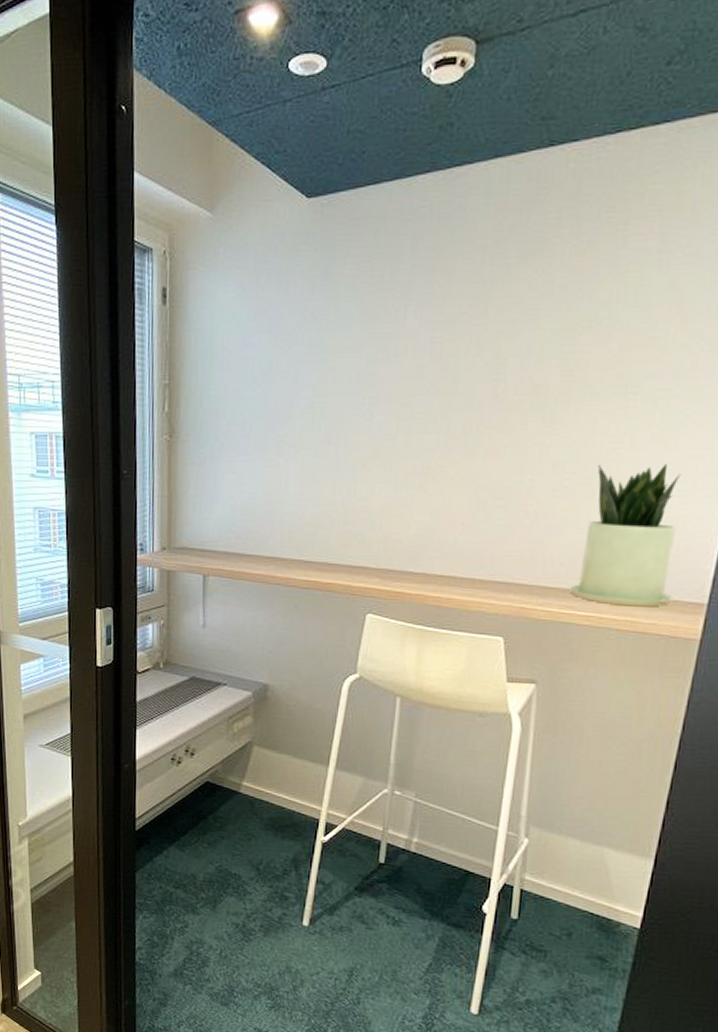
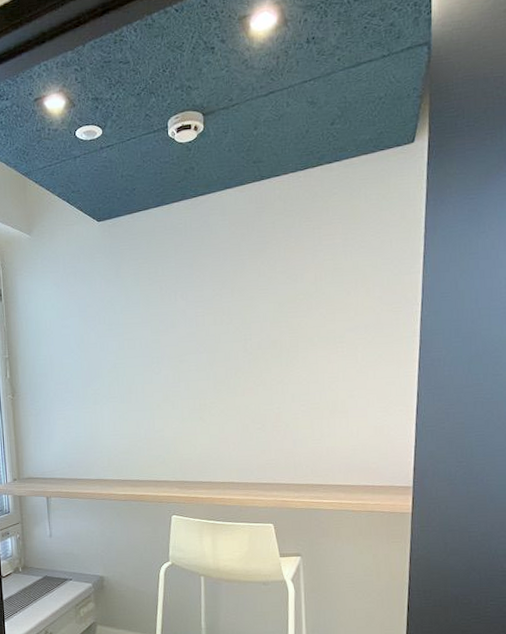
planter: present [568,463,682,607] -> none [314,389,389,493]

